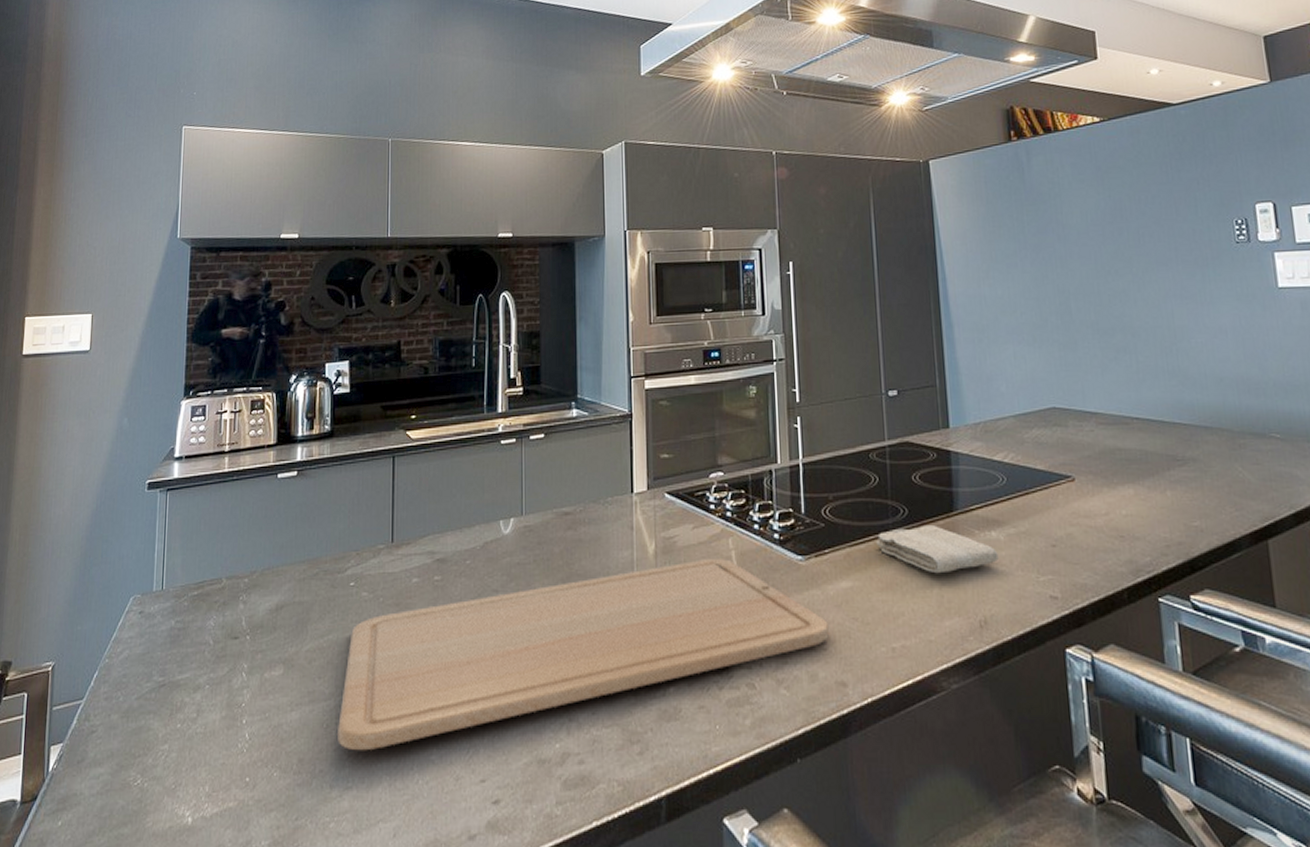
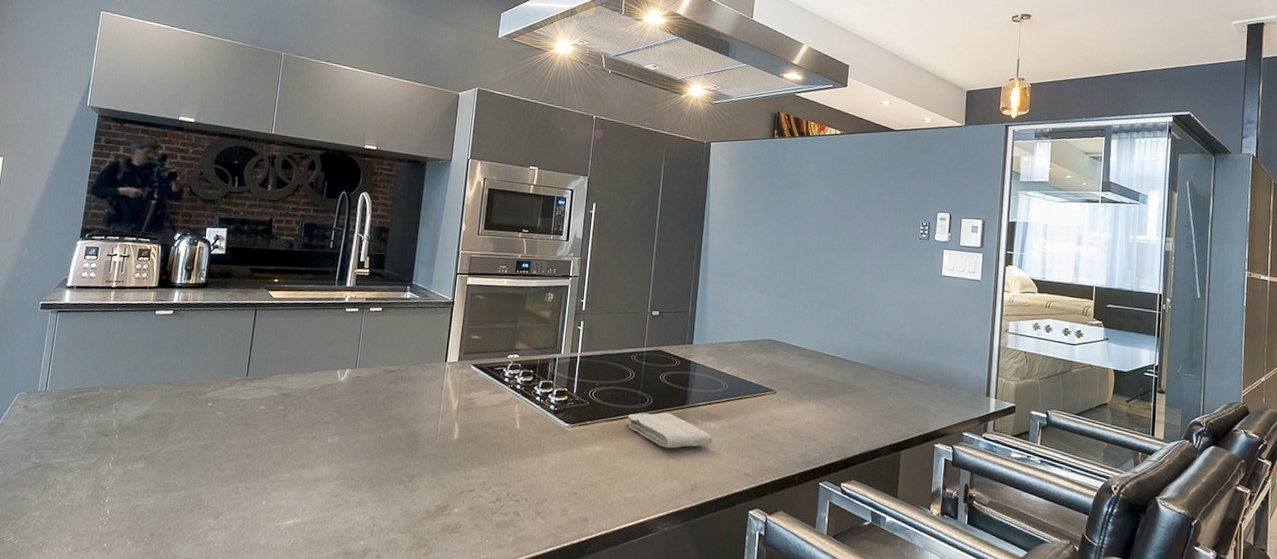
chopping board: present [336,559,830,751] -> none [183,418,582,532]

